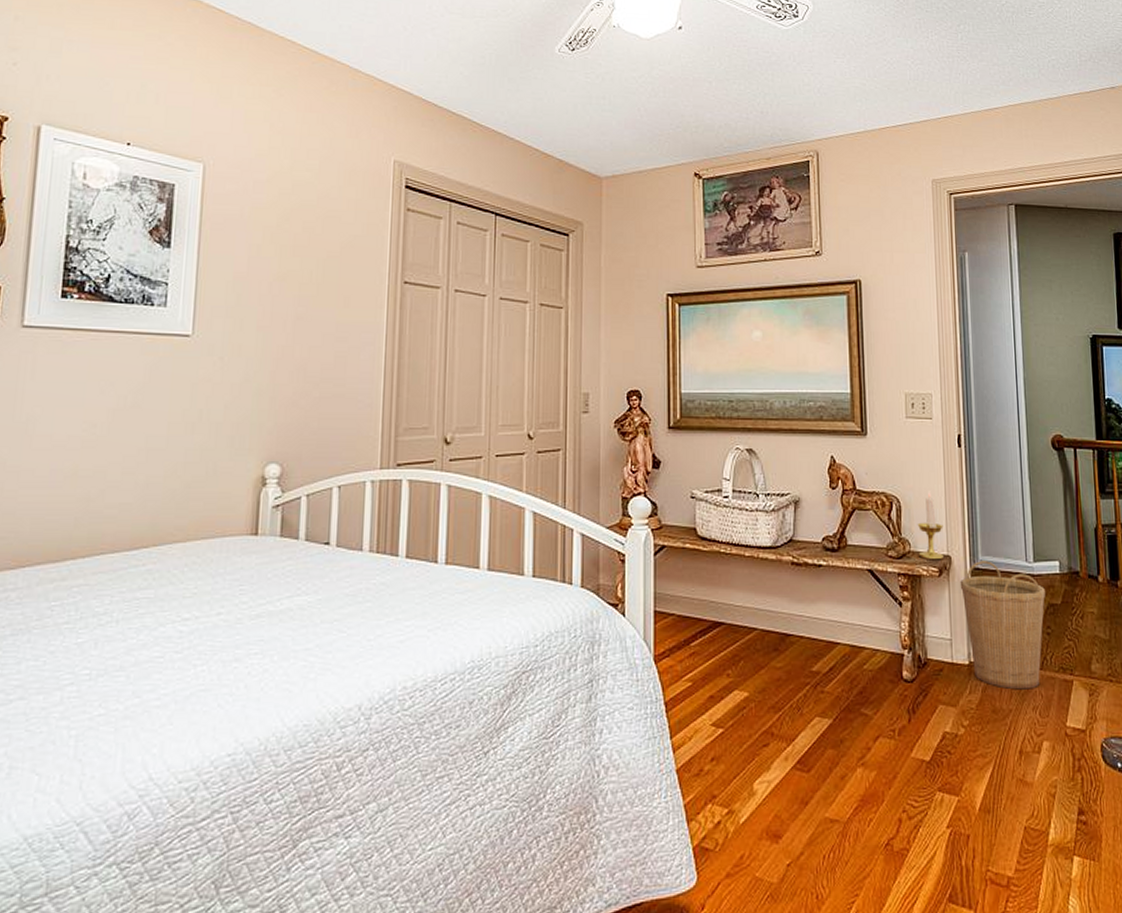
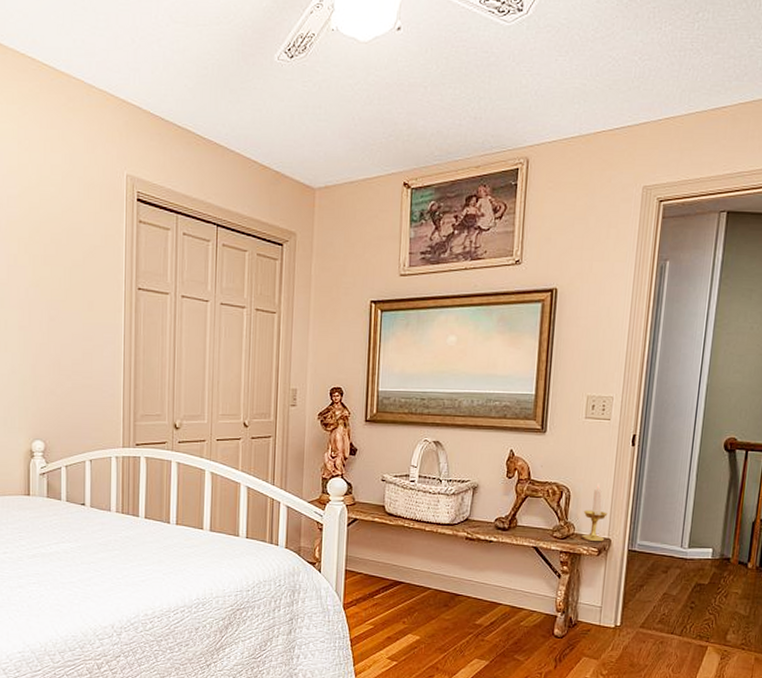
basket: present [960,561,1045,690] -> none [615,545,695,651]

